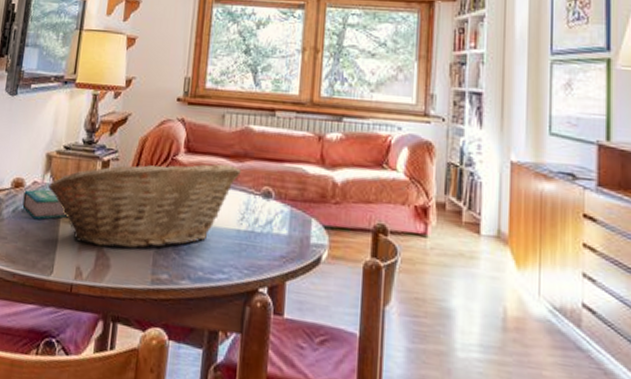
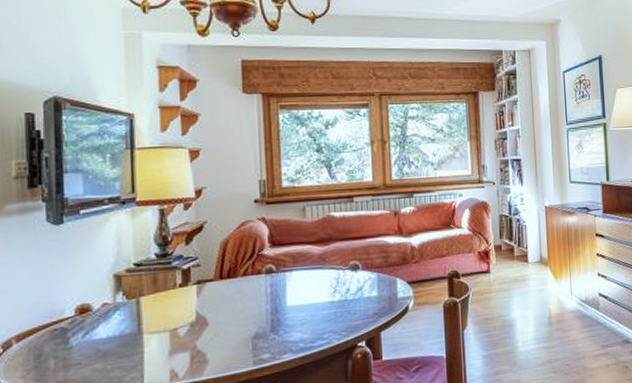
book: present [22,189,68,220] -> none [93,307,151,339]
fruit basket: present [48,161,241,249] -> none [122,249,328,348]

